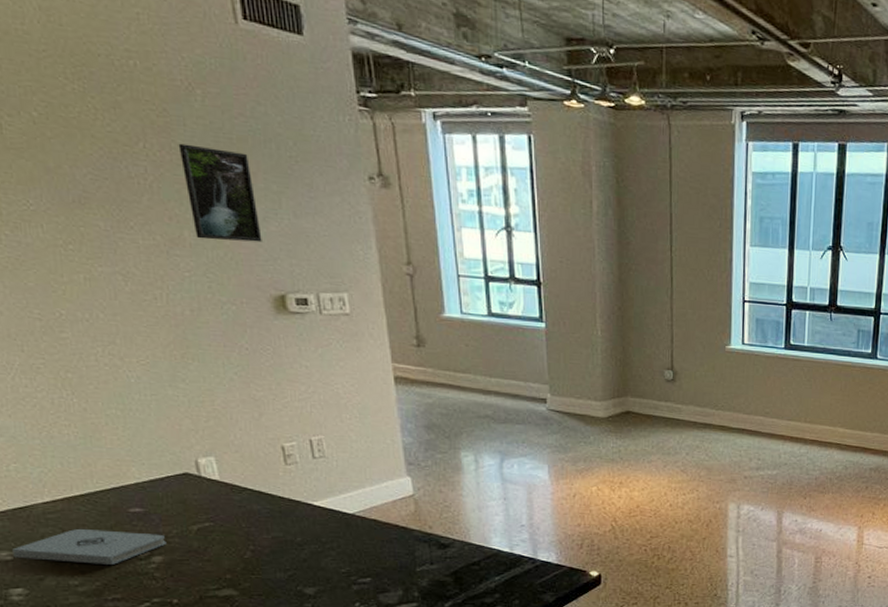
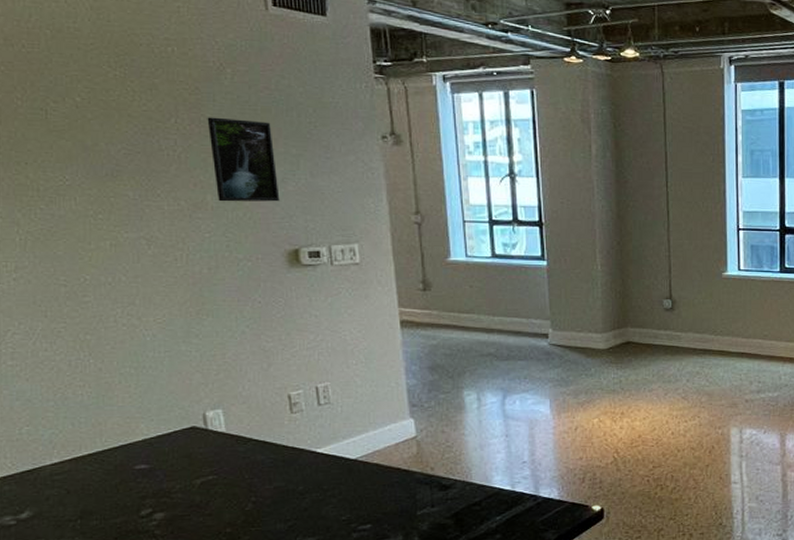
notepad: present [11,528,167,565] -> none [15,488,169,525]

